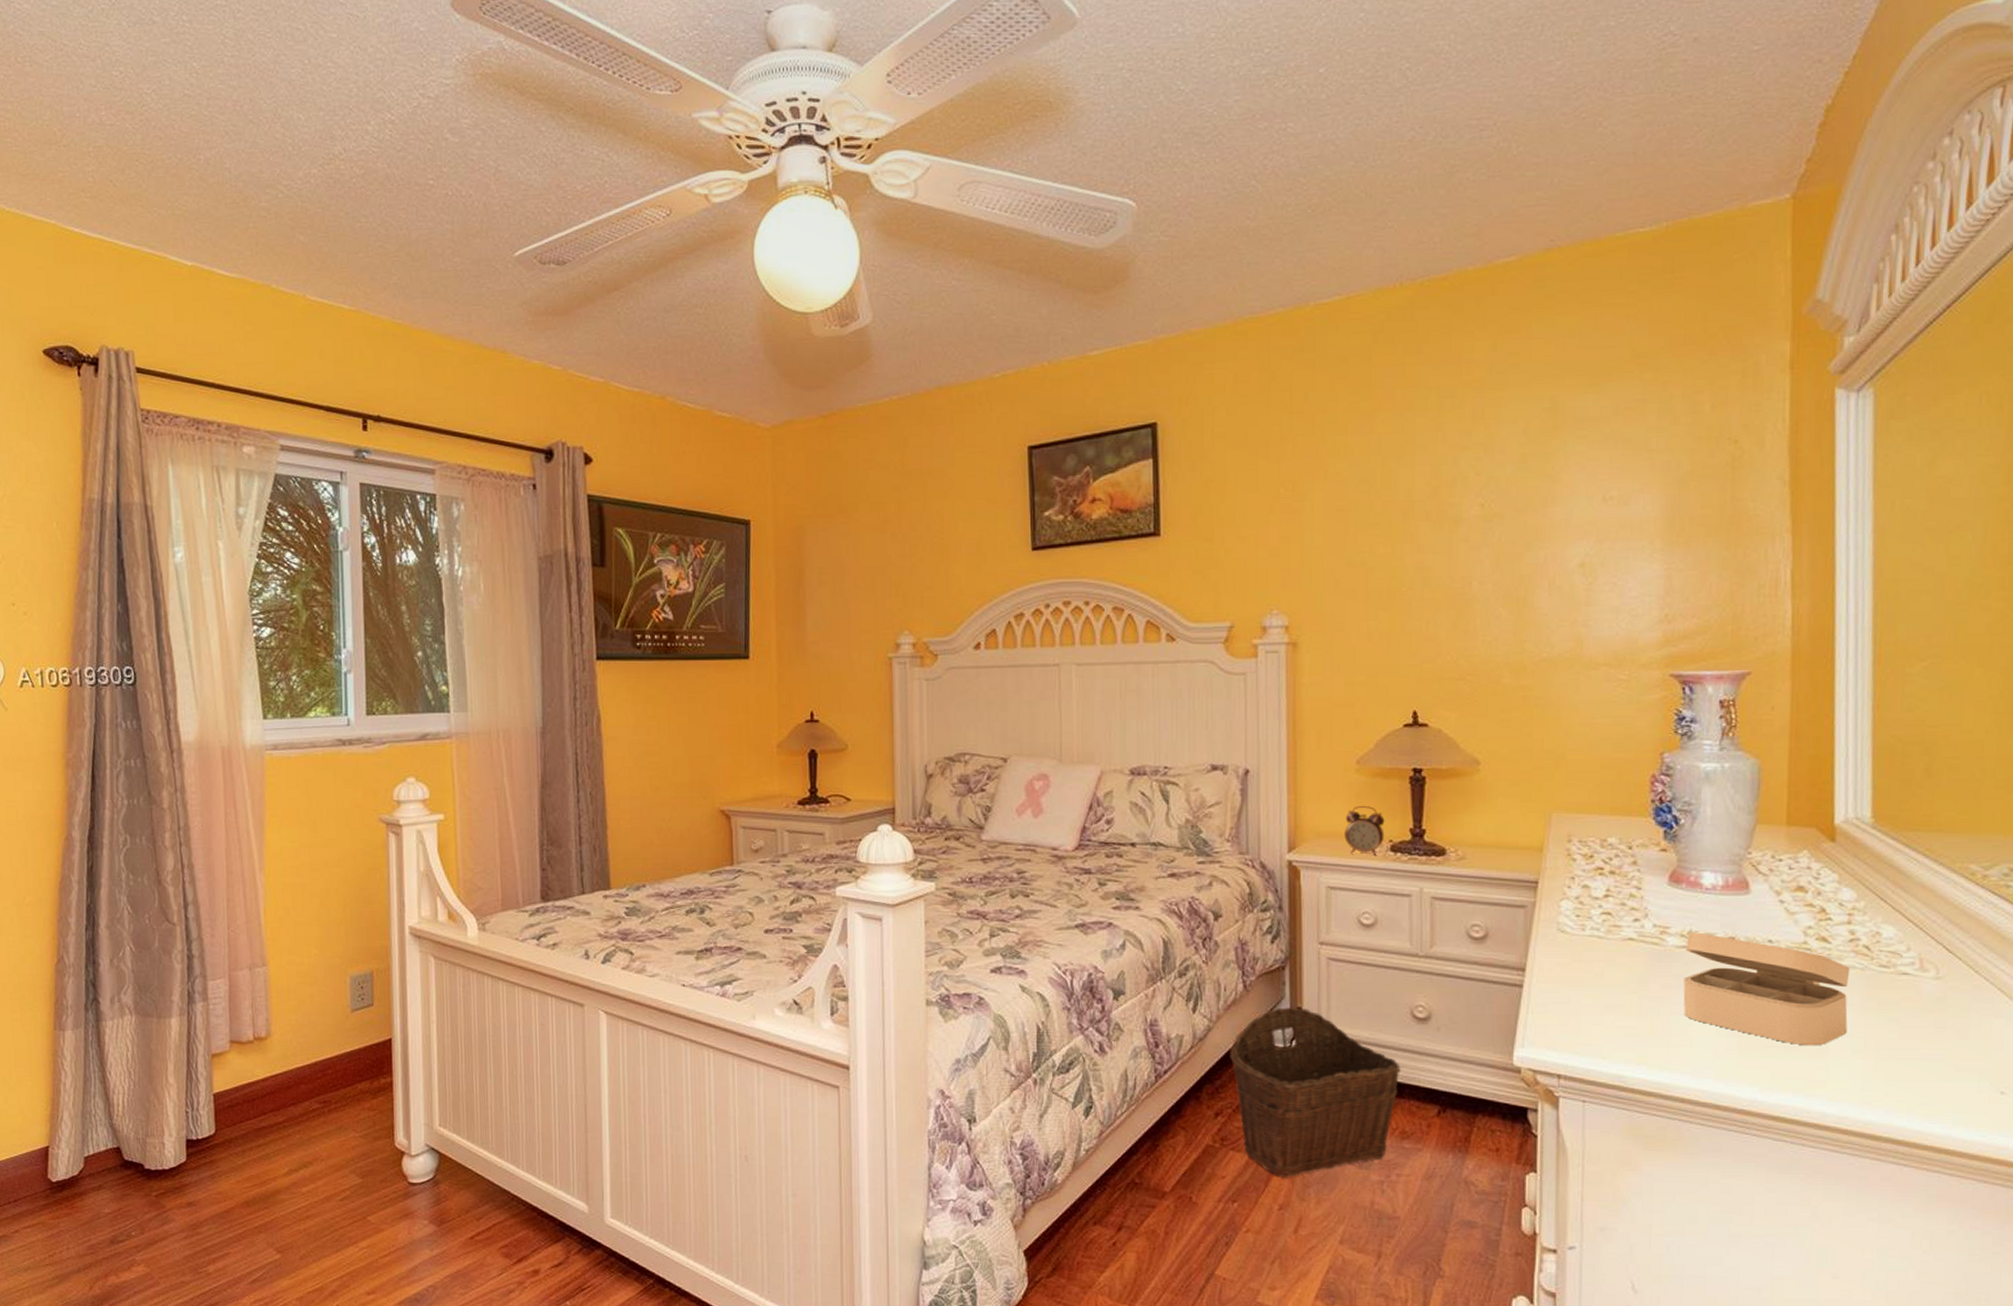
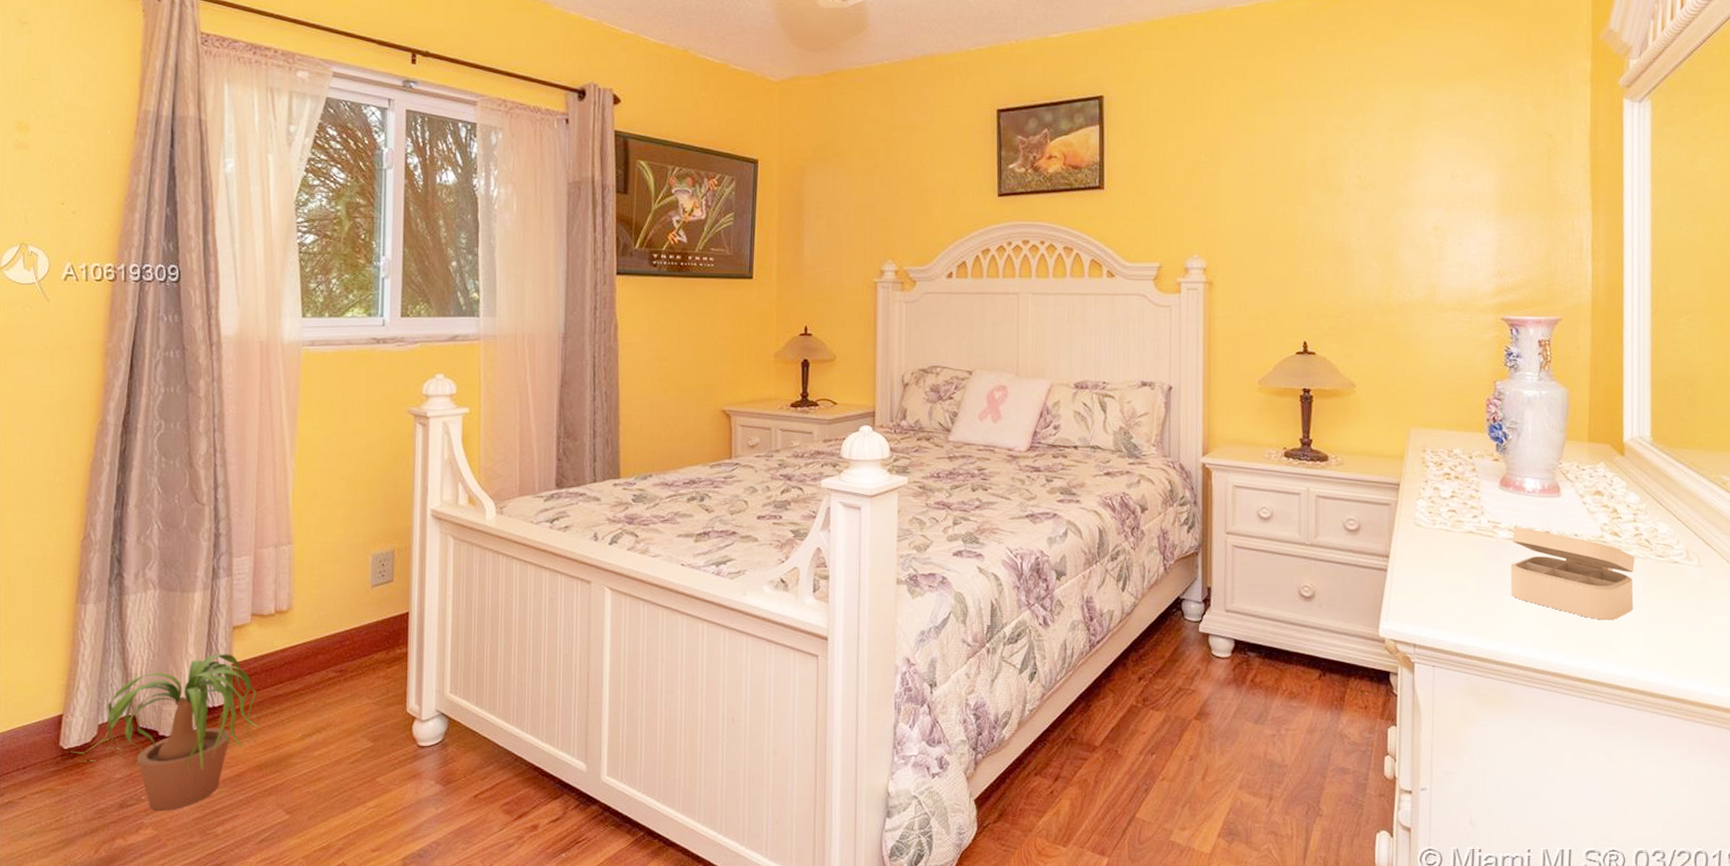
potted plant: none [59,1083,250,1247] -> present [70,654,265,810]
wicker basket: present [1230,1006,1401,1178] -> none [1152,586,1290,733]
alarm clock: present [1345,806,1385,856] -> none [1248,419,1280,461]

